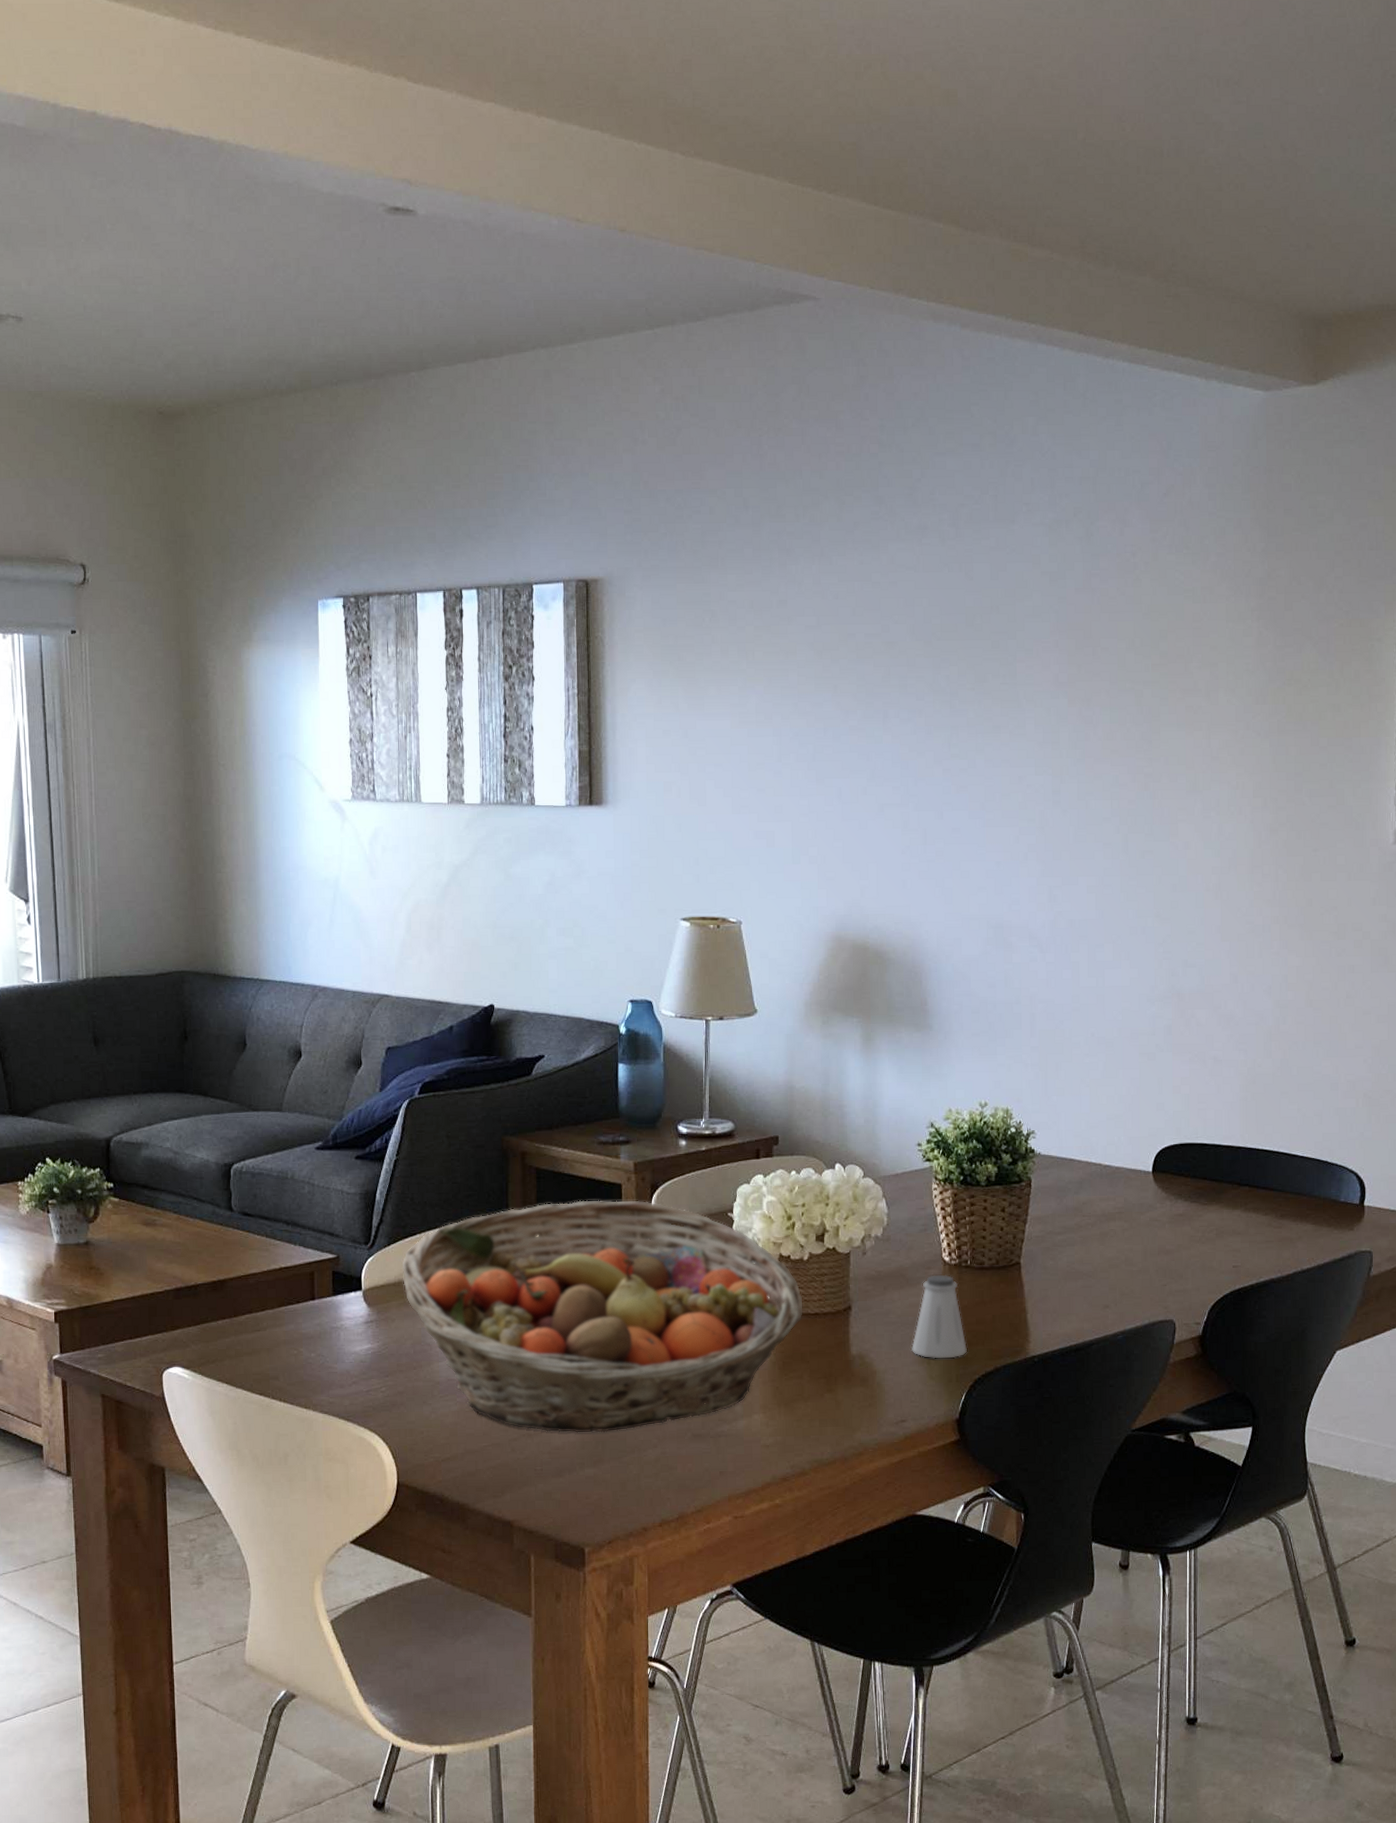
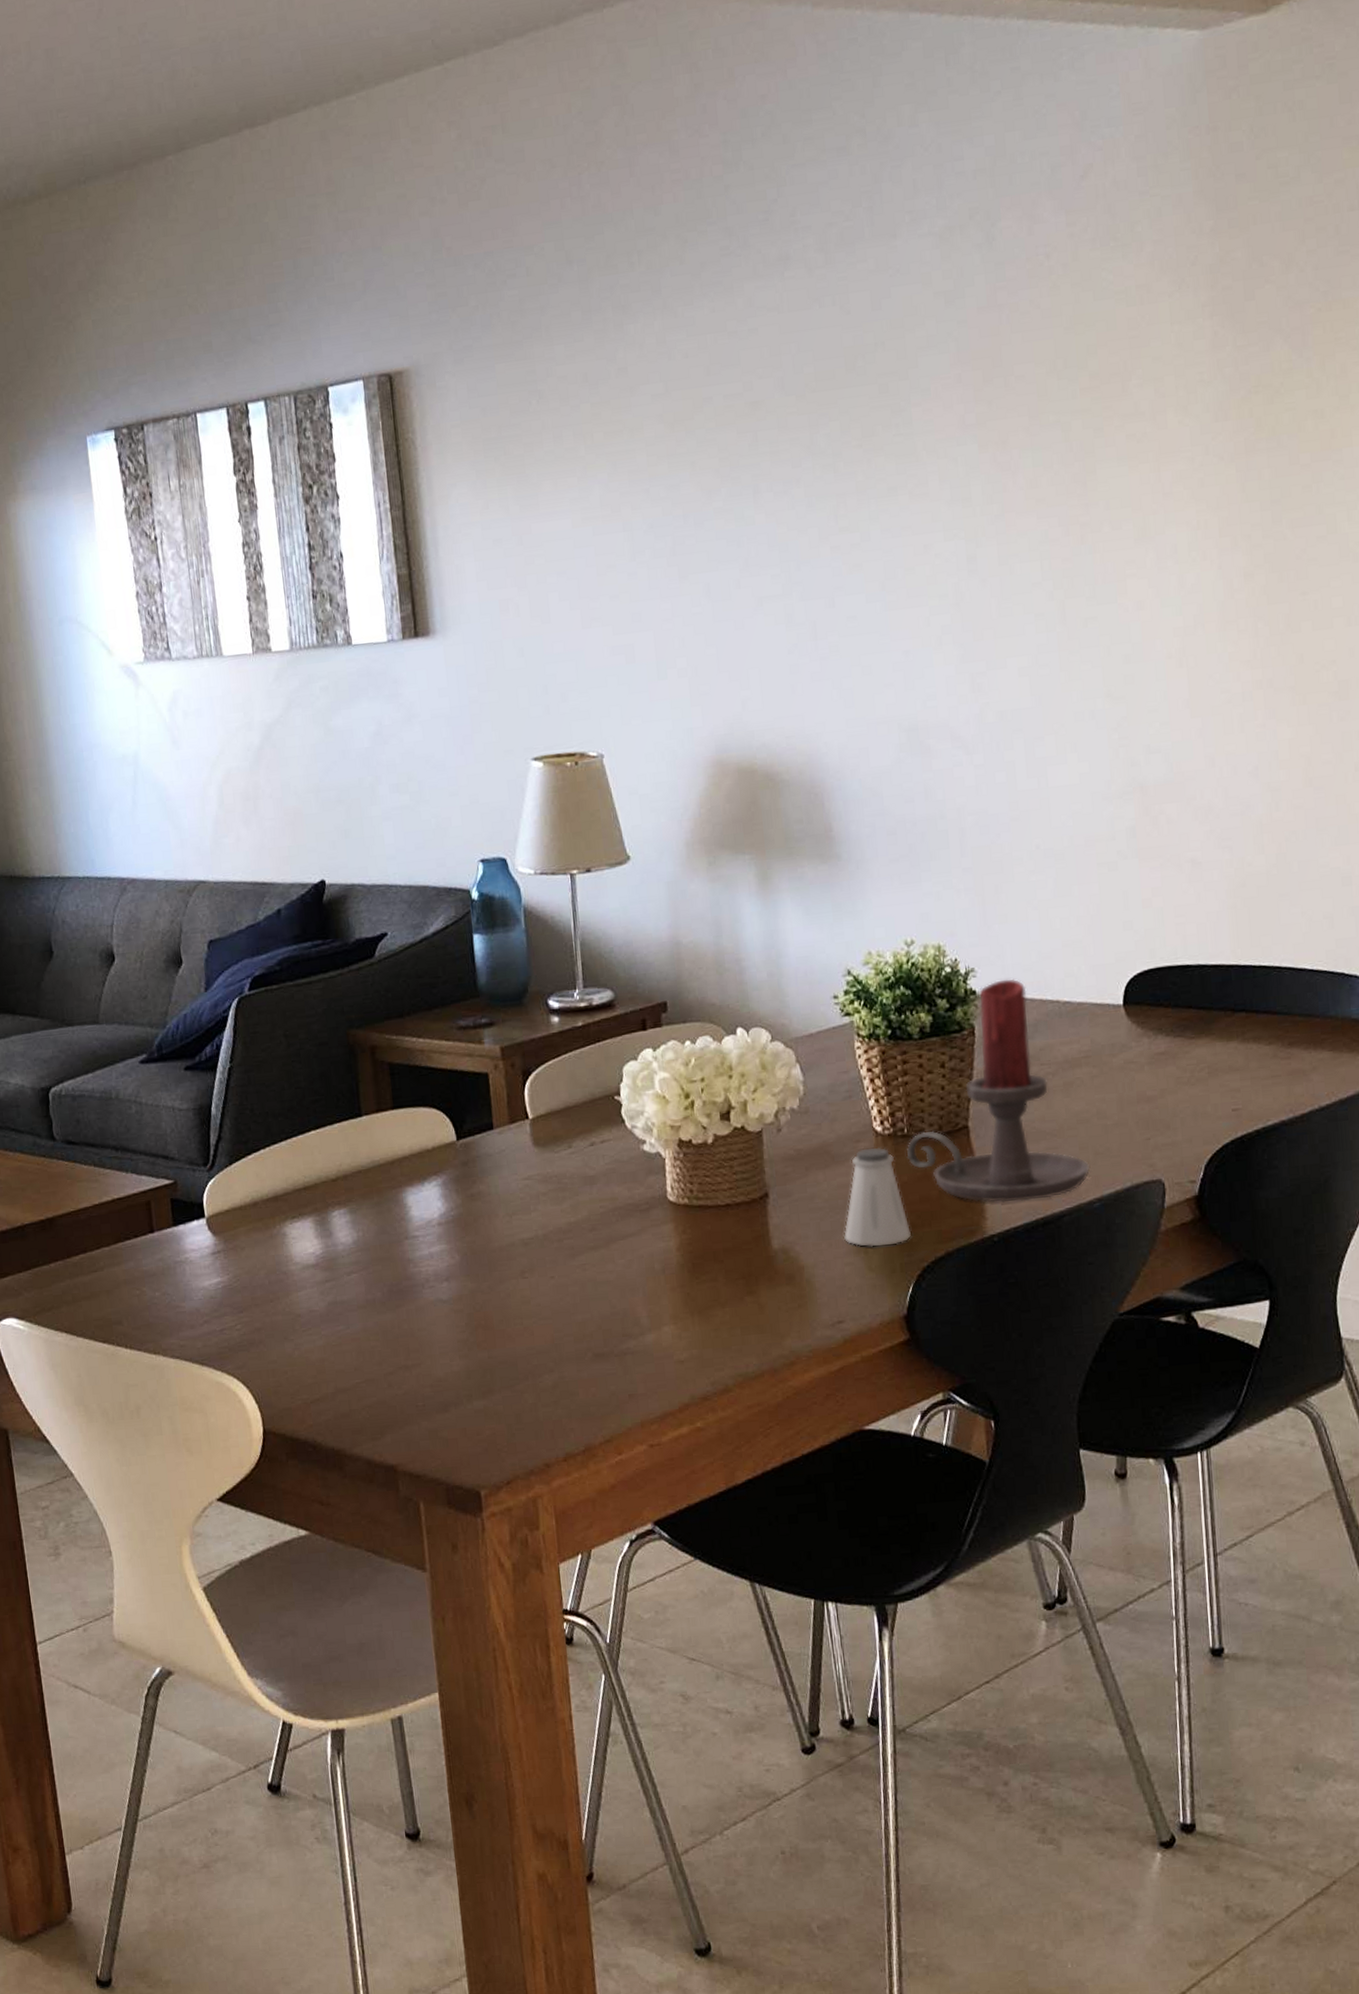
fruit basket: present [401,1200,803,1433] -> none [246,1090,712,1362]
candle holder: none [968,1142,1117,1329] -> present [906,978,1091,1203]

